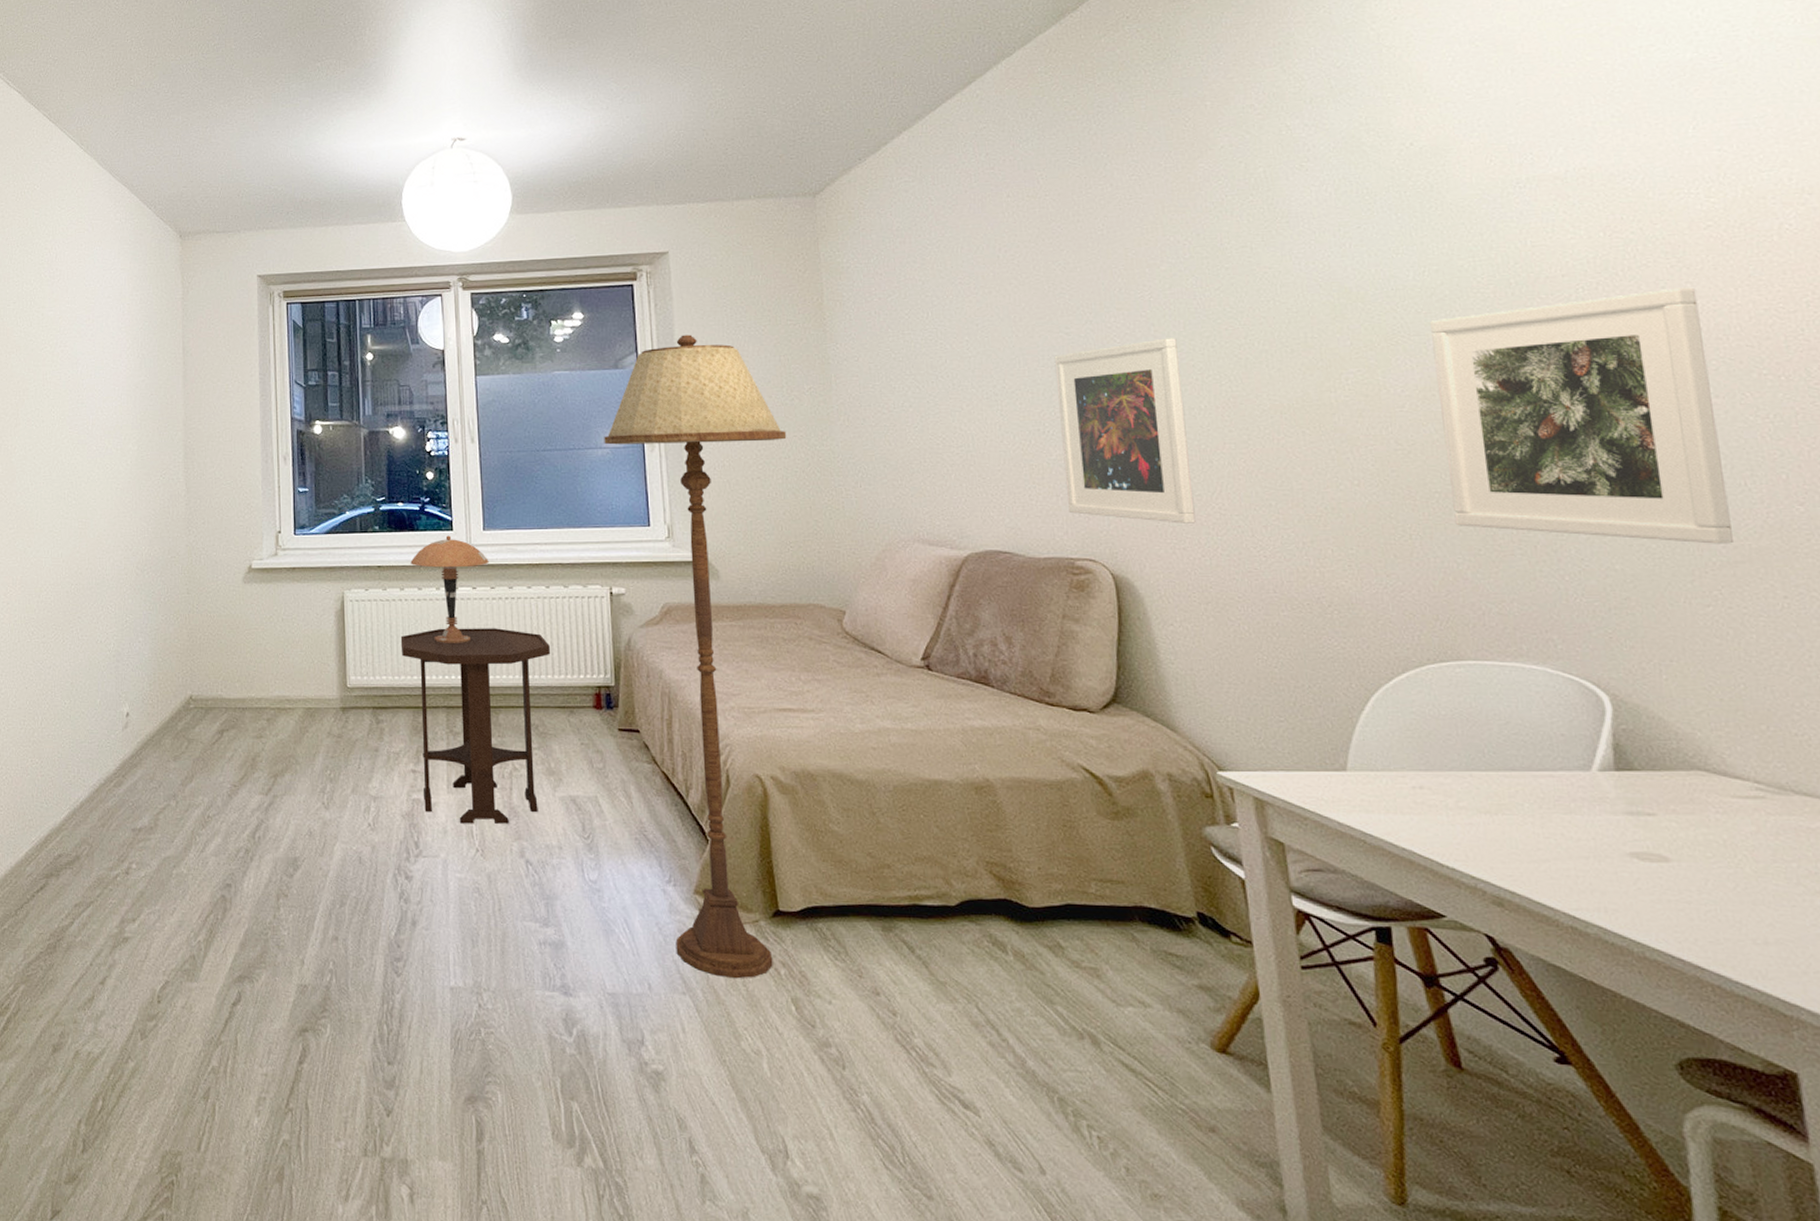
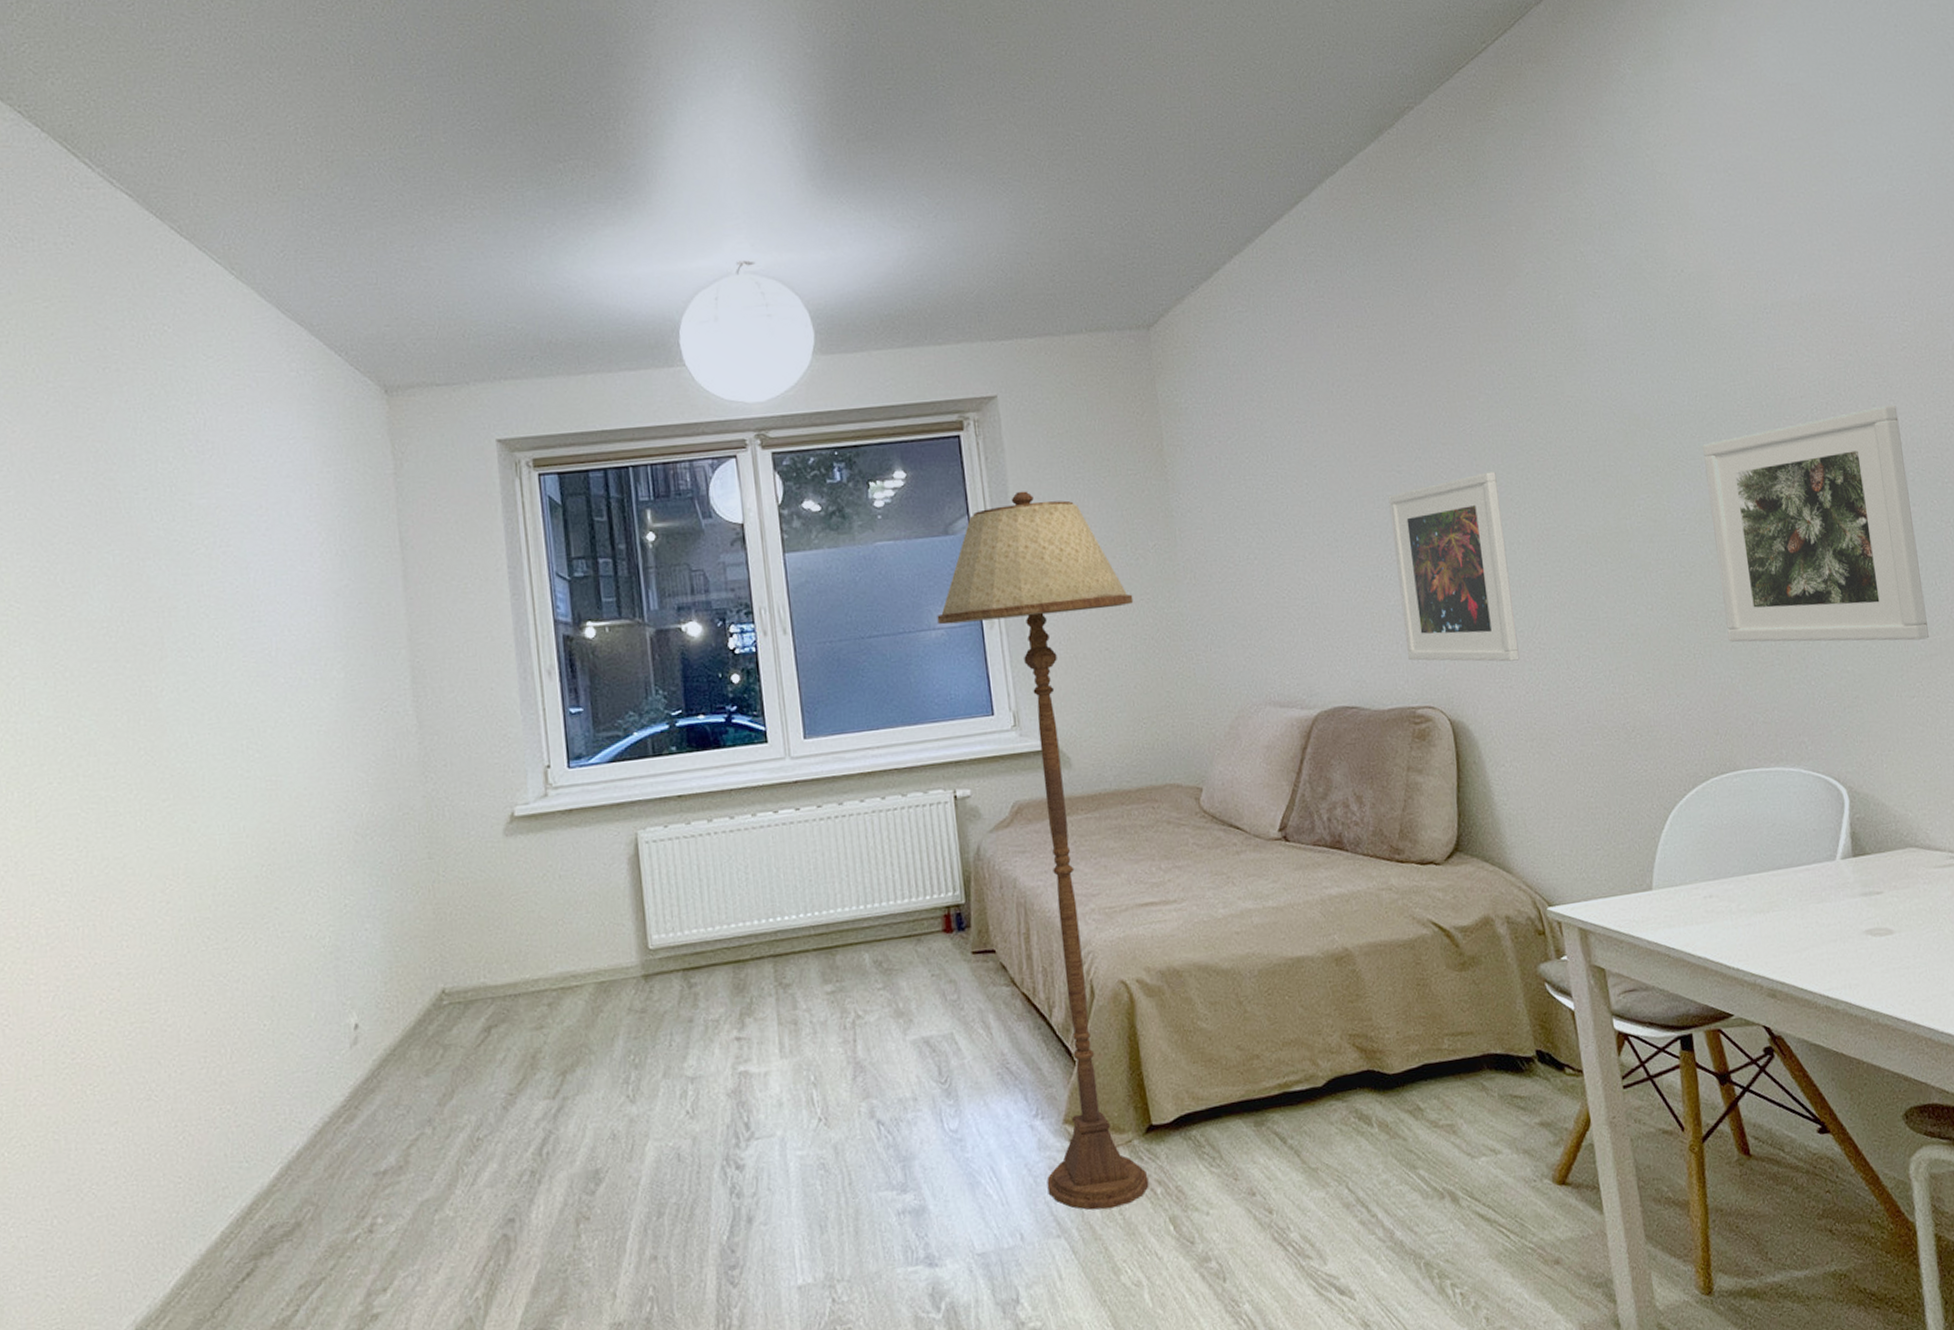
side table: present [400,628,550,824] -> none [711,853,890,1092]
table lamp: present [410,535,489,643] -> none [718,749,813,880]

